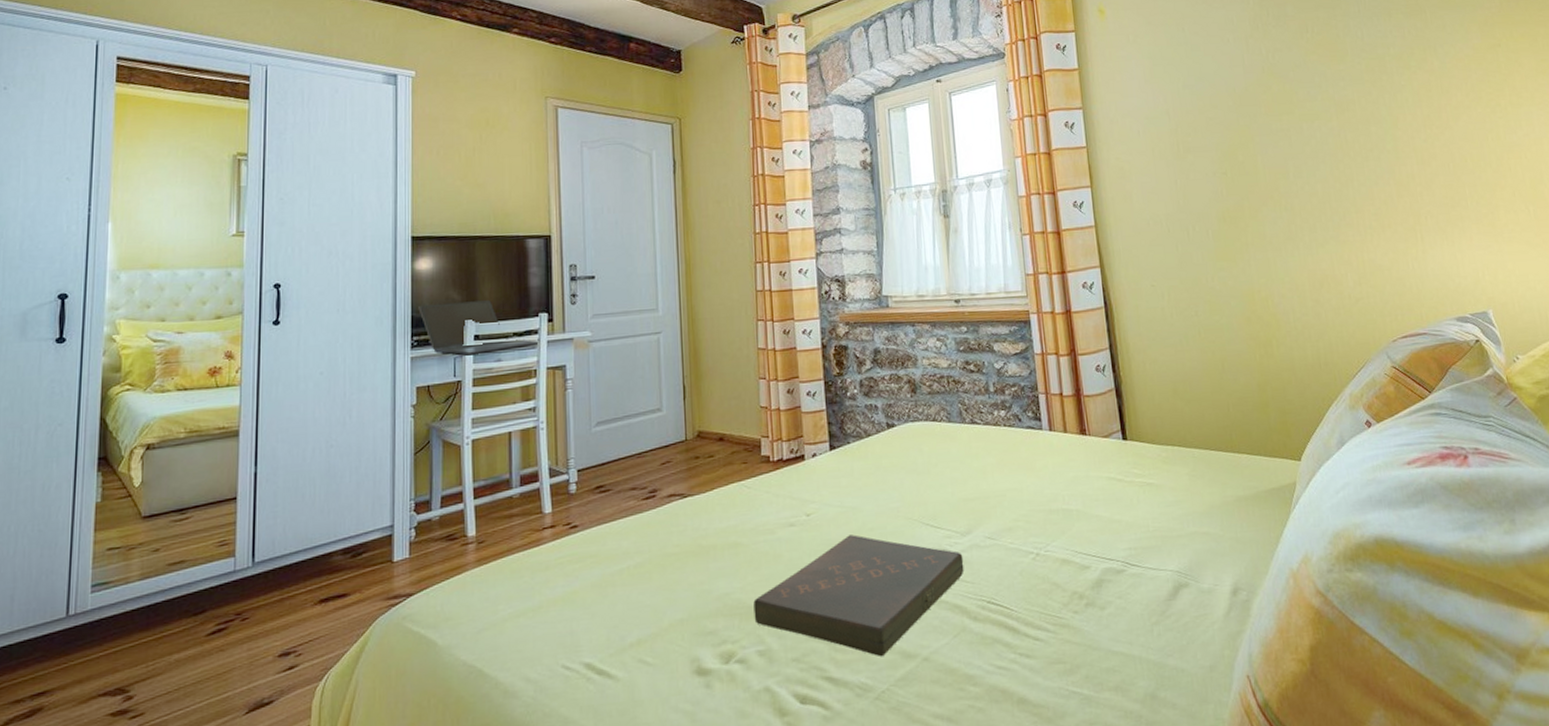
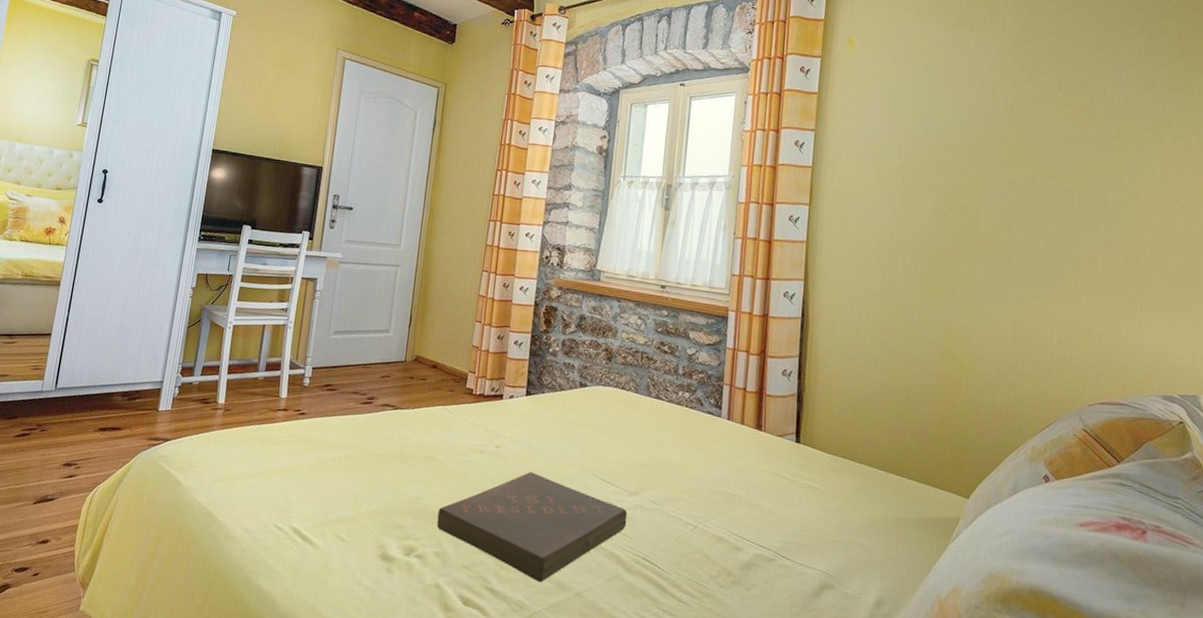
laptop: present [418,300,538,356] -> none [209,207,298,257]

